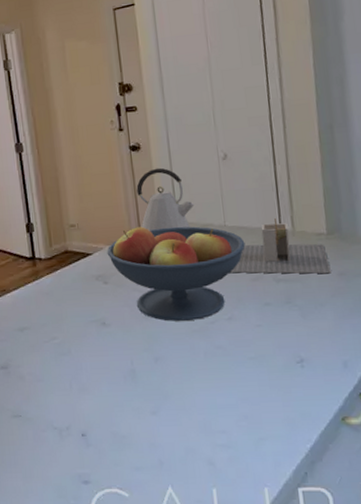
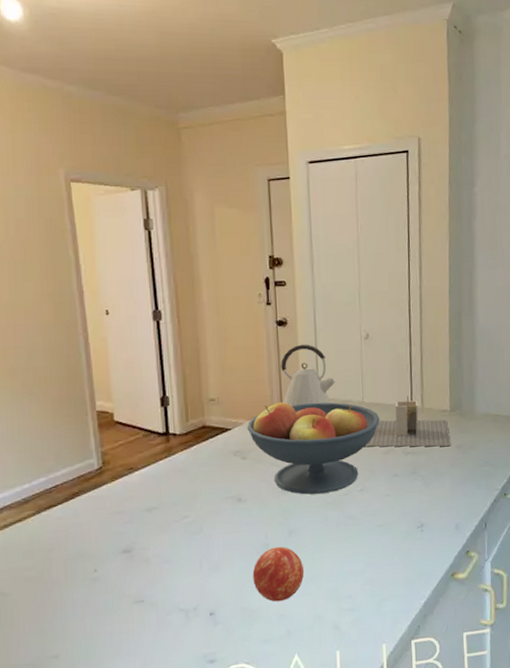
apple: none [120,373,174,430] -> present [252,546,305,602]

